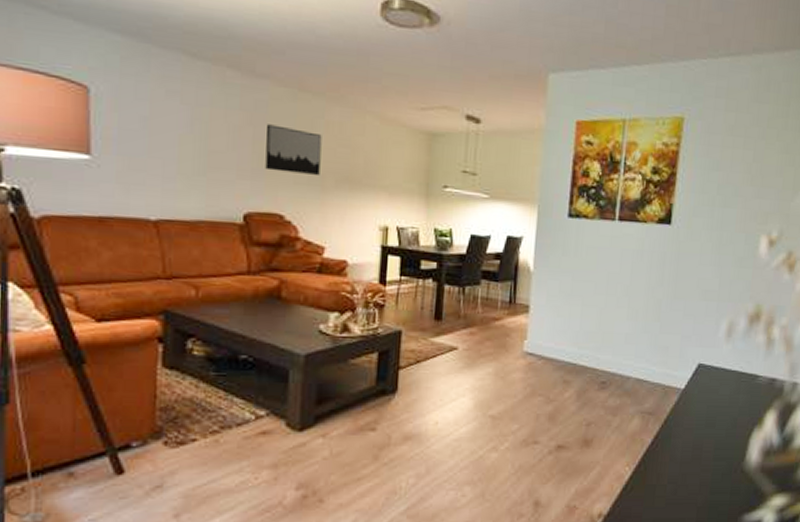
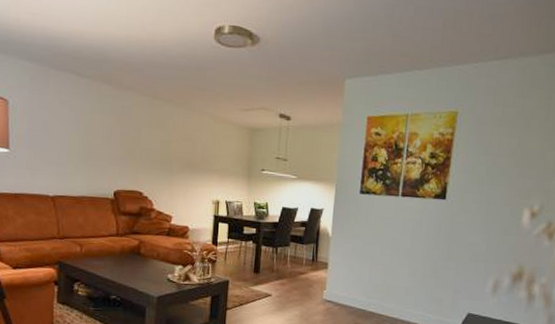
wall art: present [265,124,322,176] -> none [129,124,170,163]

